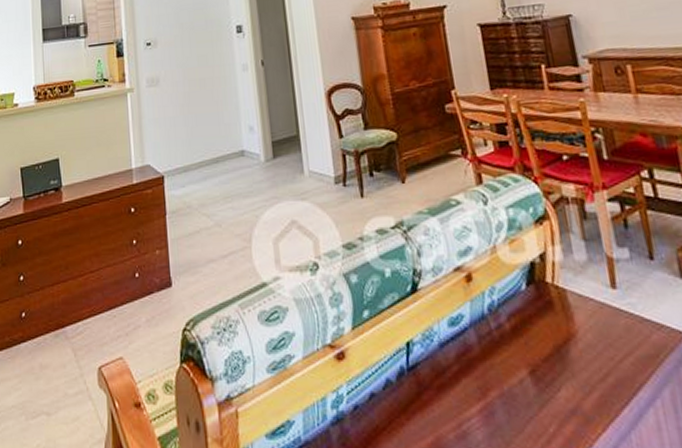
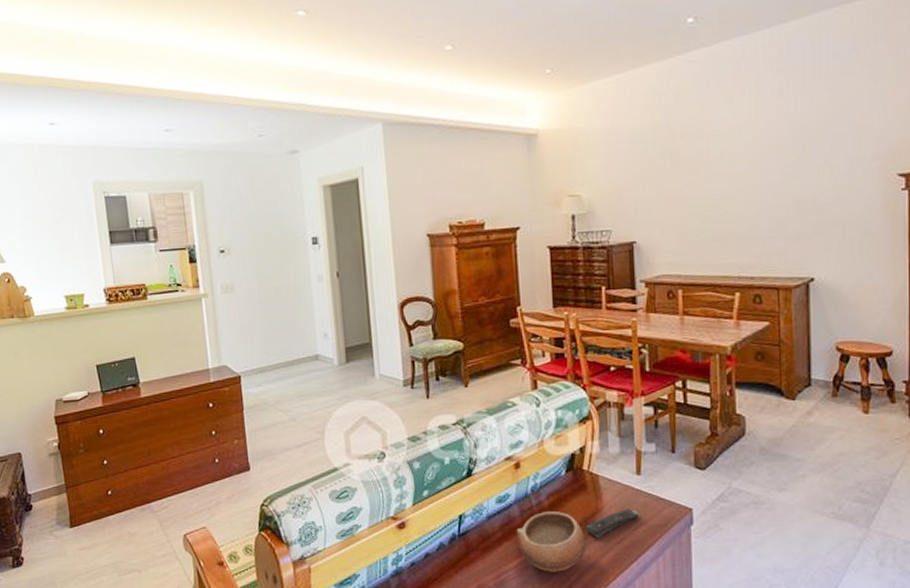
bowl: none [475,337,563,420] -> present [516,511,586,572]
remote control: none [558,334,623,372] -> present [585,509,639,537]

